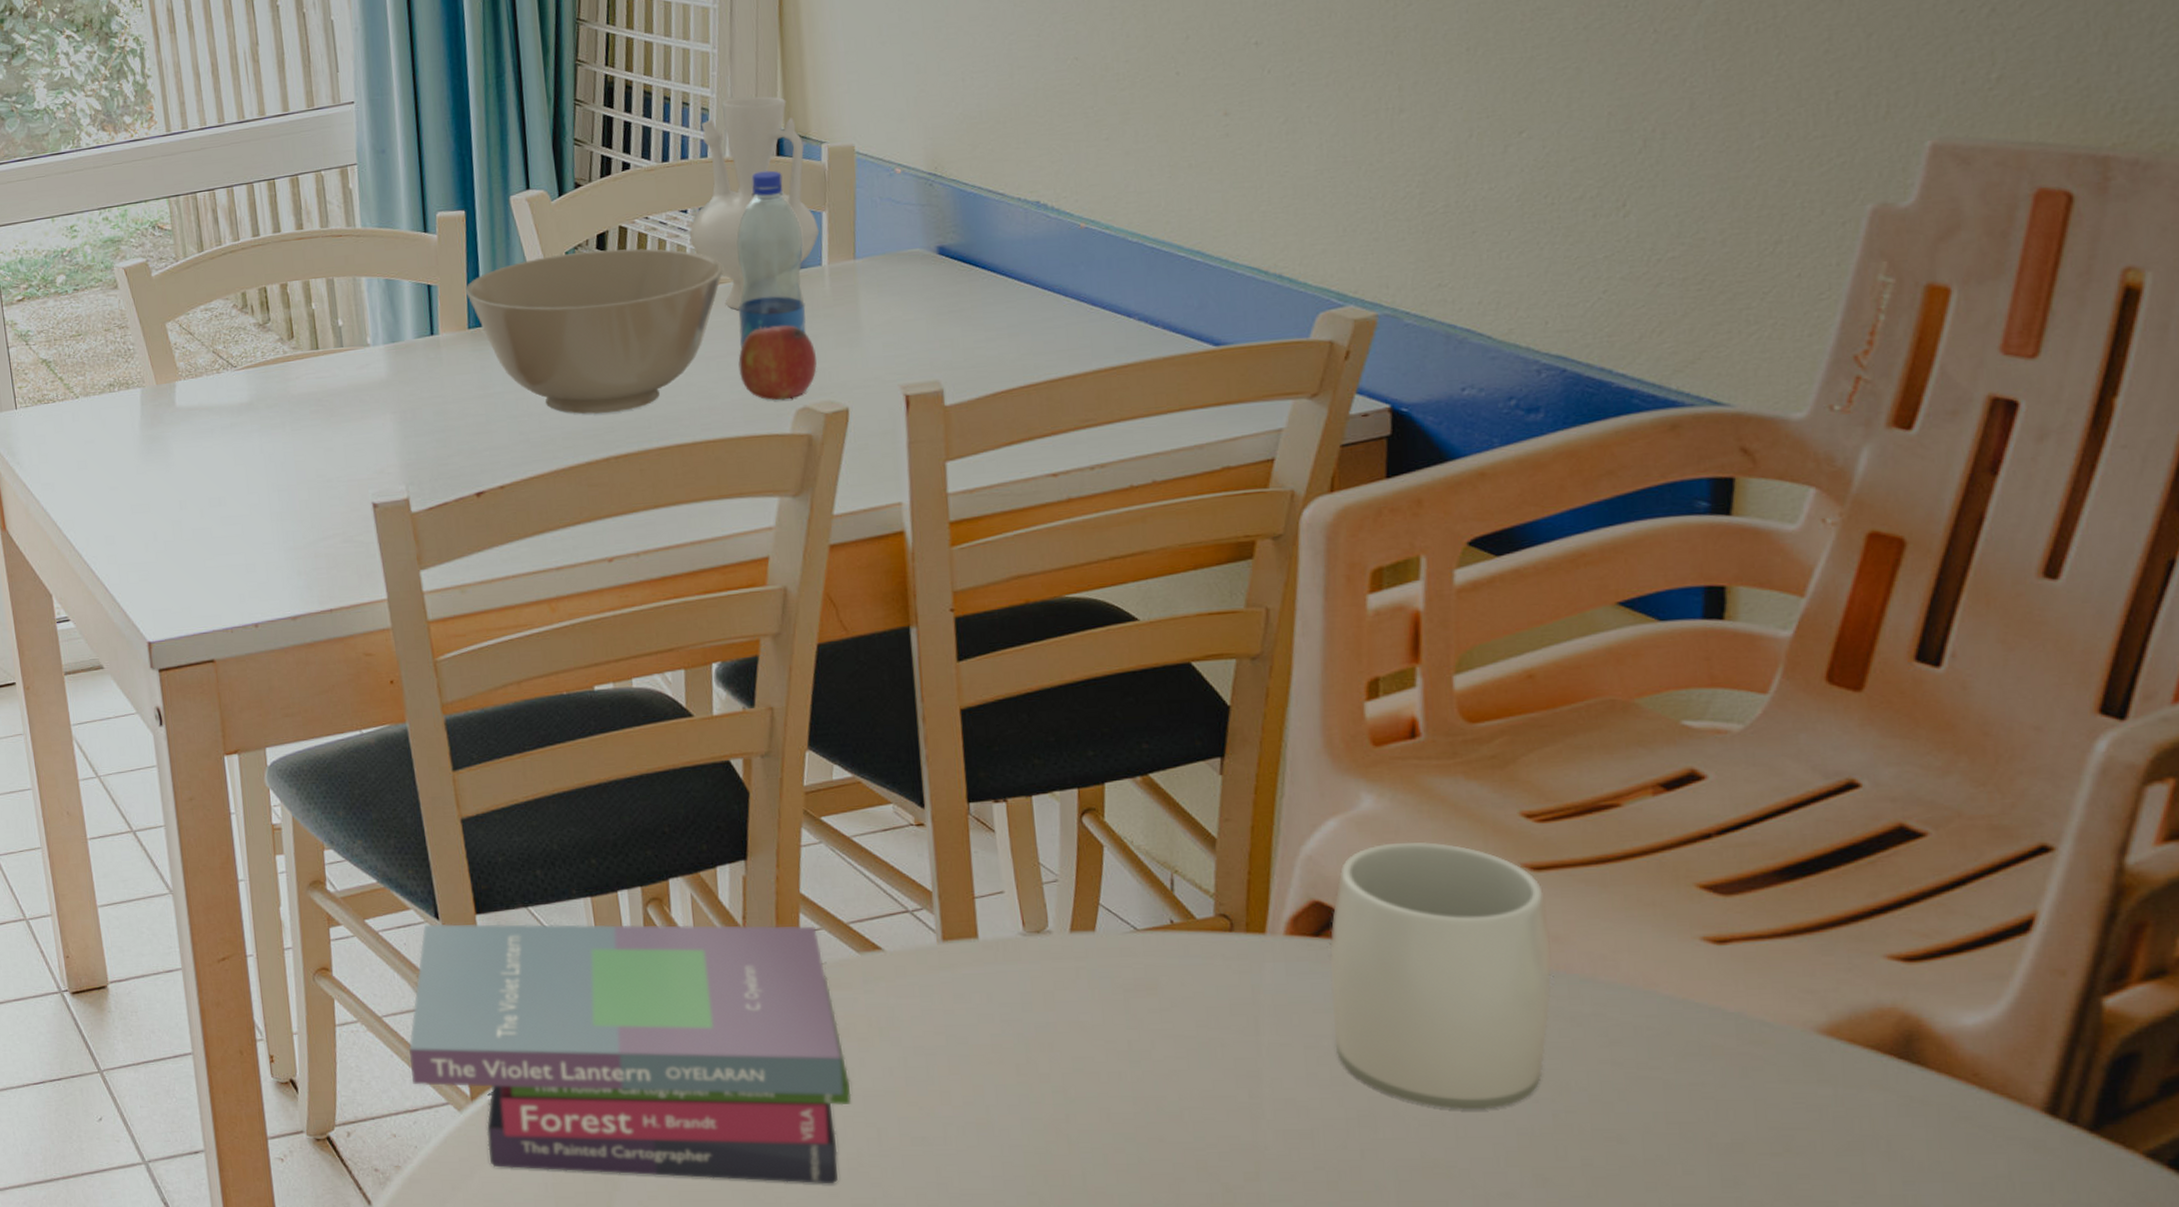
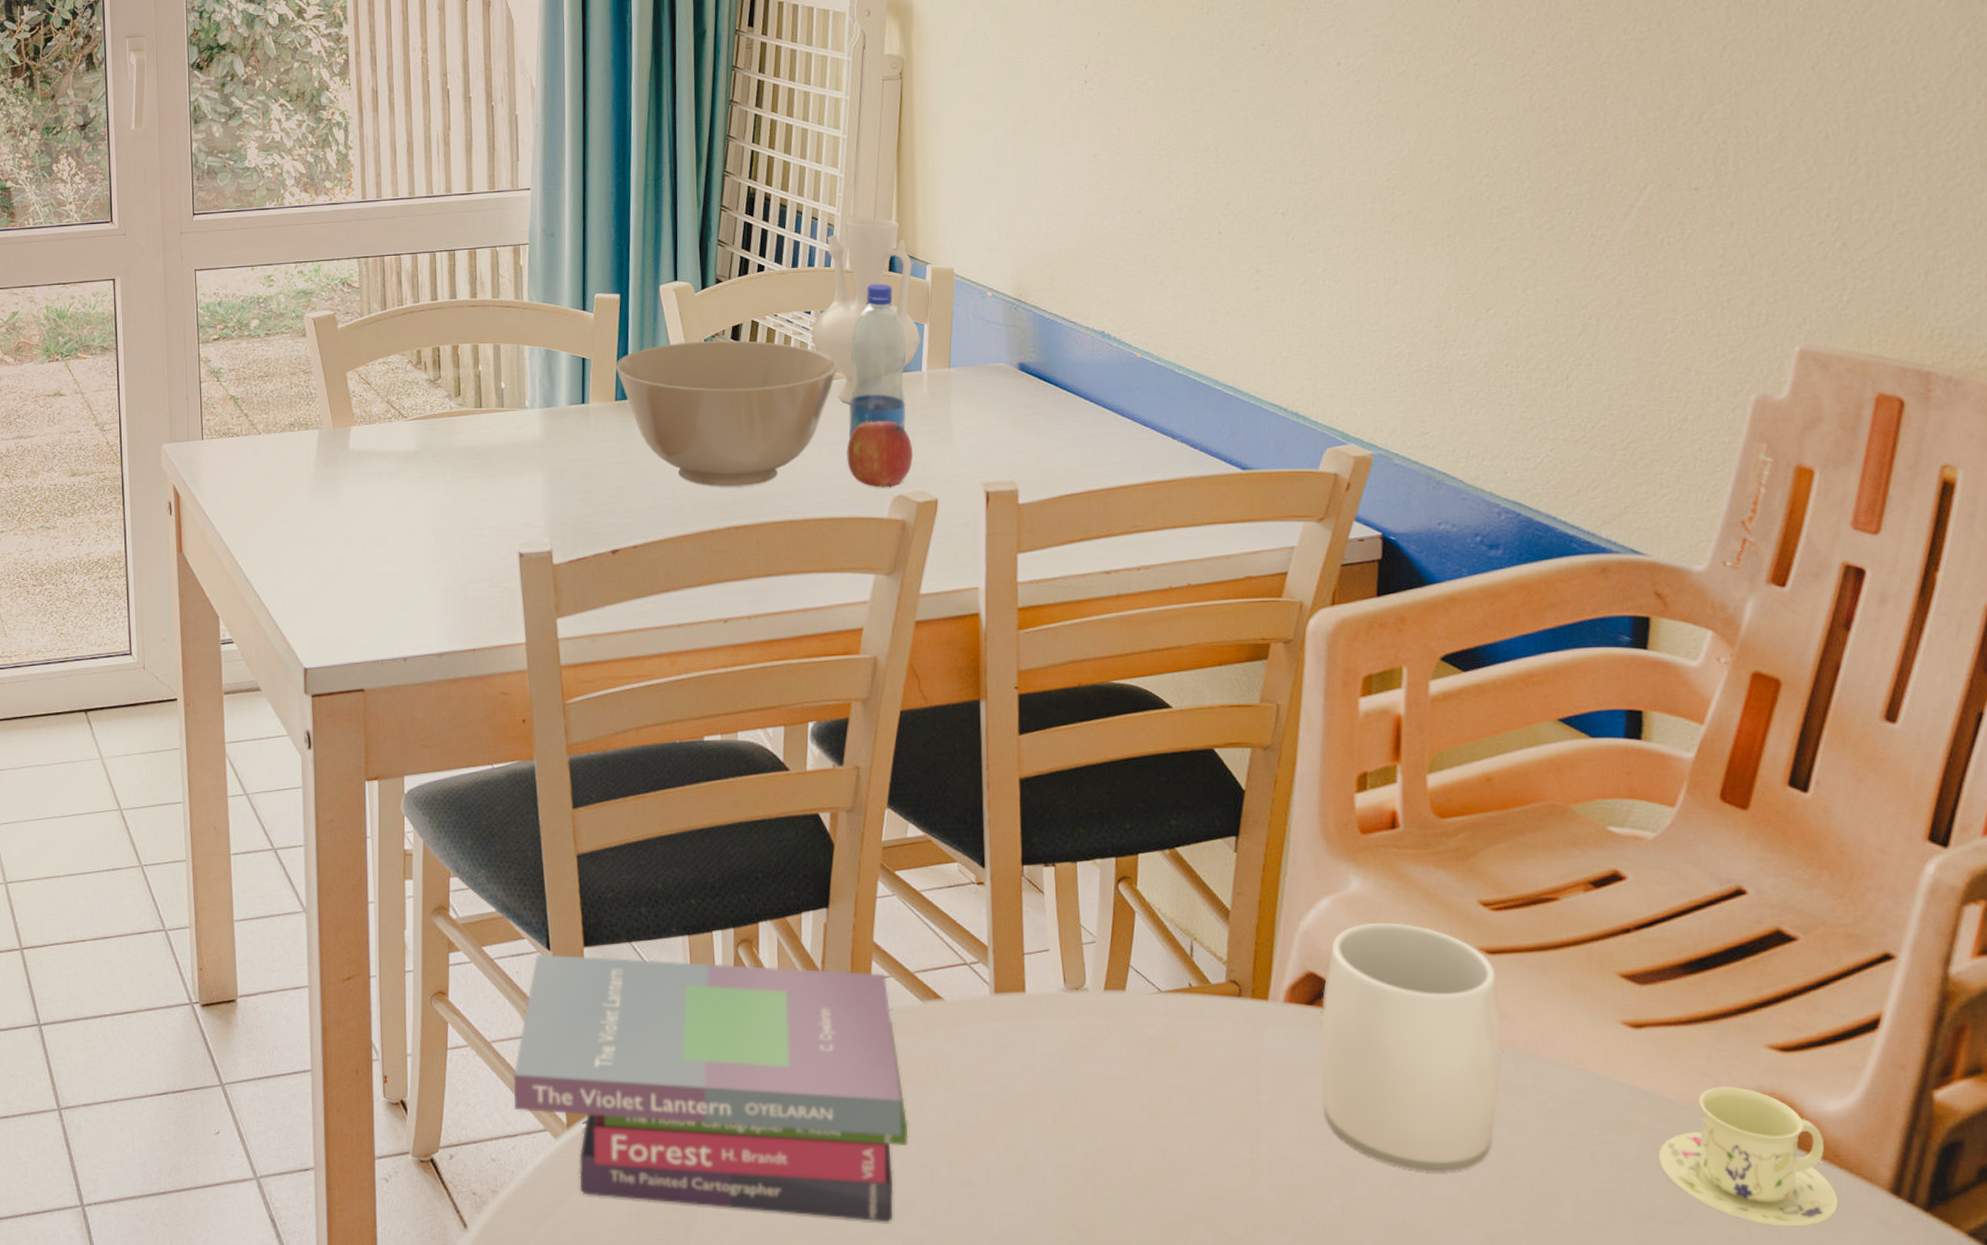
cup and saucer: none [1749,1003,1978,1154] -> present [1658,1087,1839,1227]

